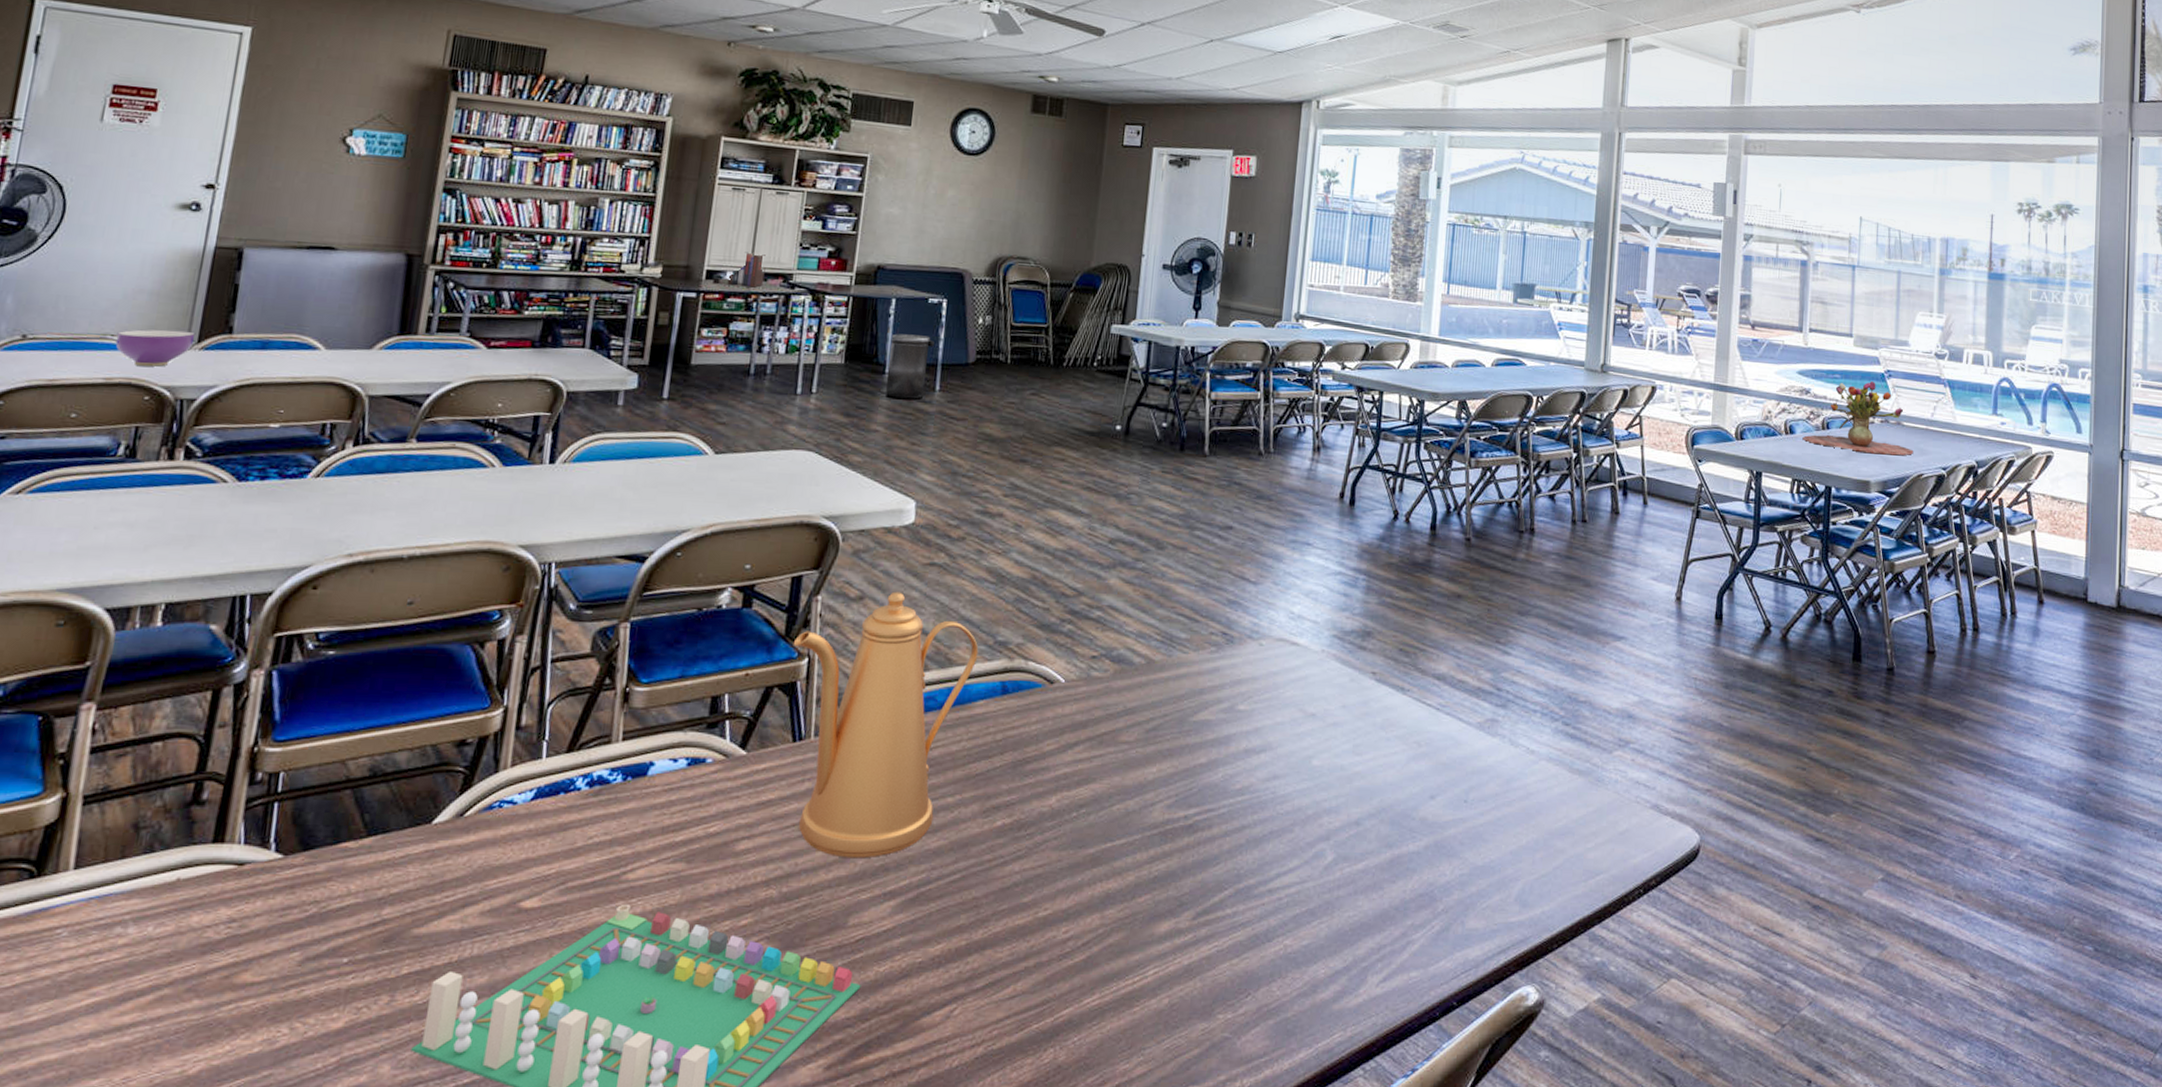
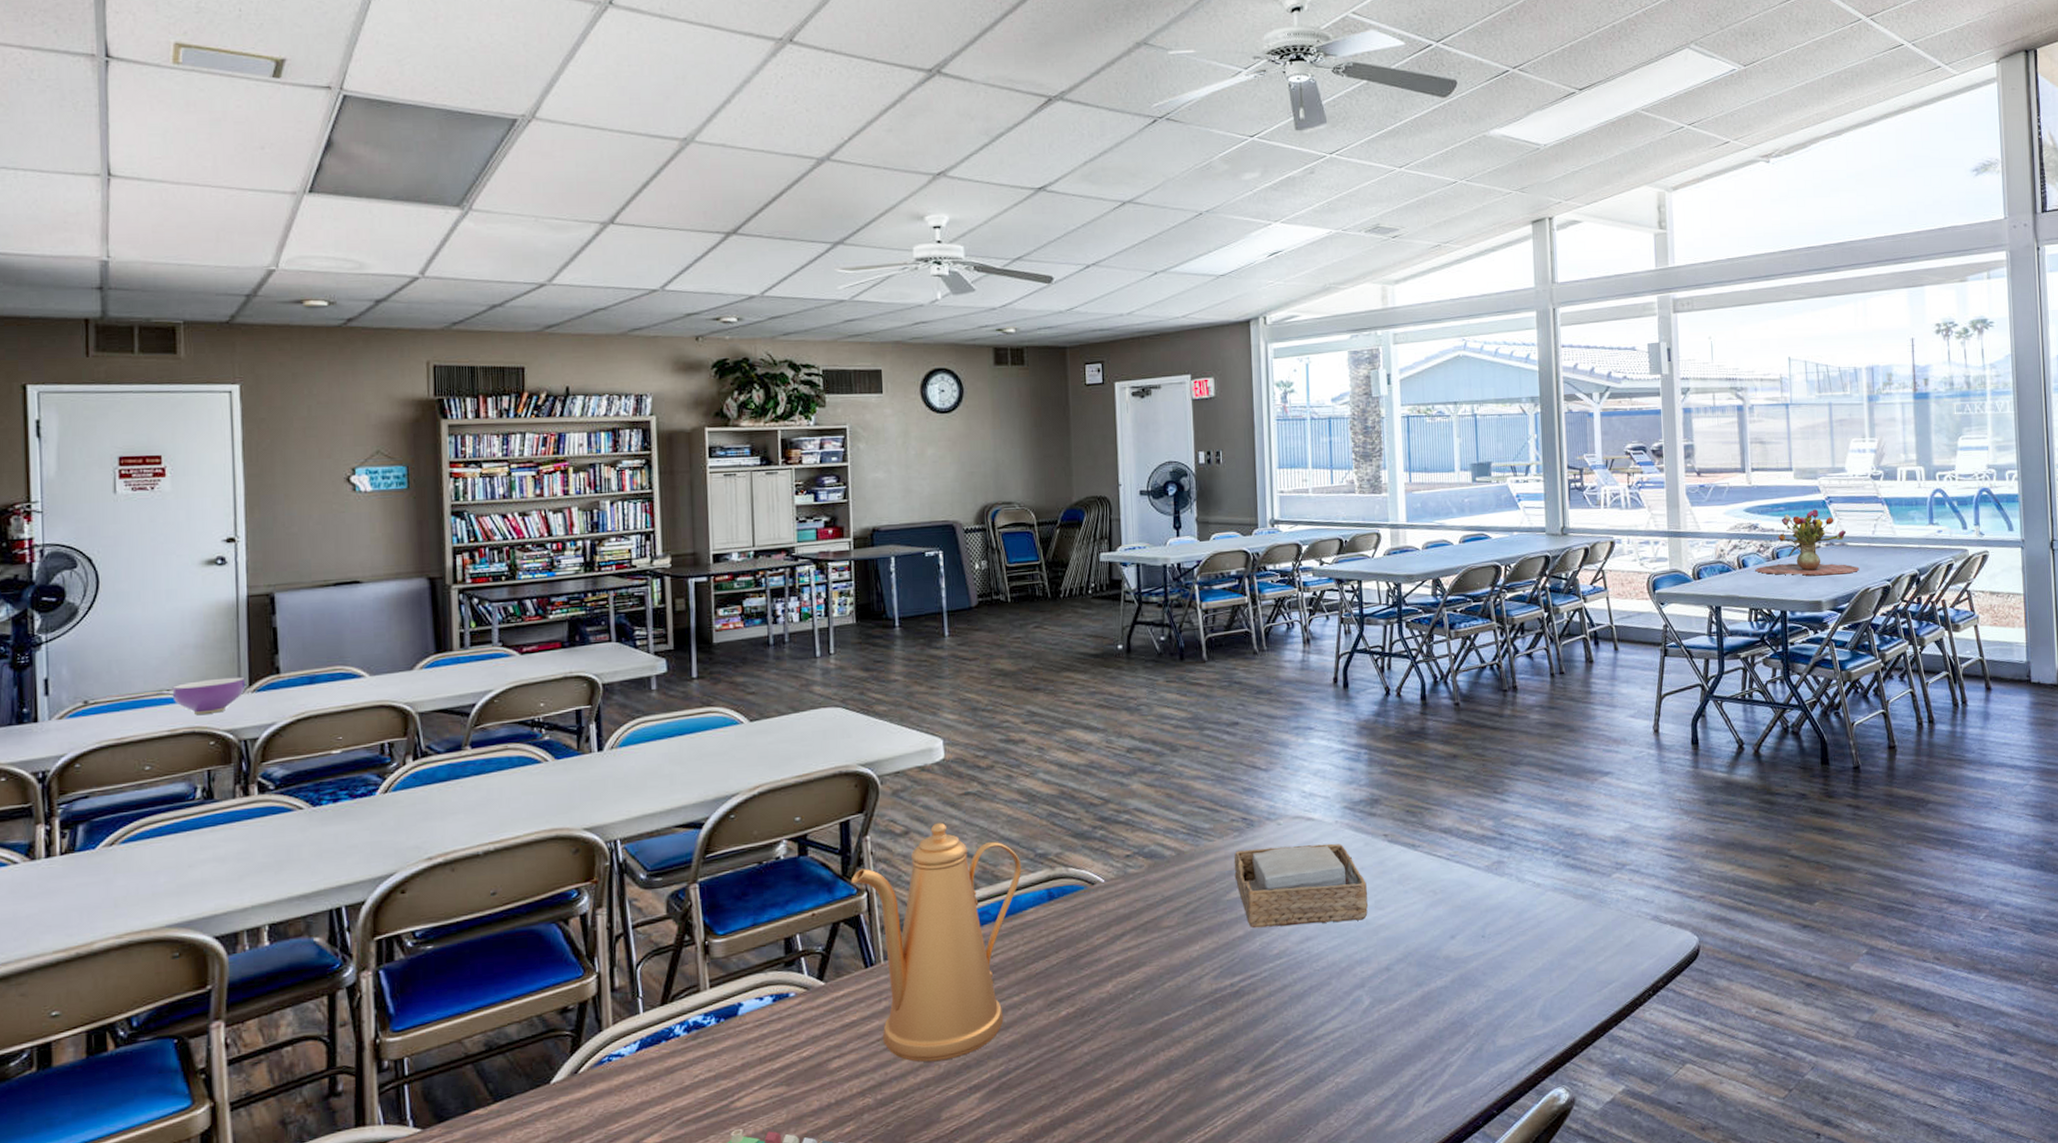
books: present [712,252,766,288] -> none [720,532,768,567]
pedal bin: present [877,333,935,402] -> none [891,587,937,651]
napkin holder: none [1205,668,1347,764] -> present [1233,843,1369,928]

